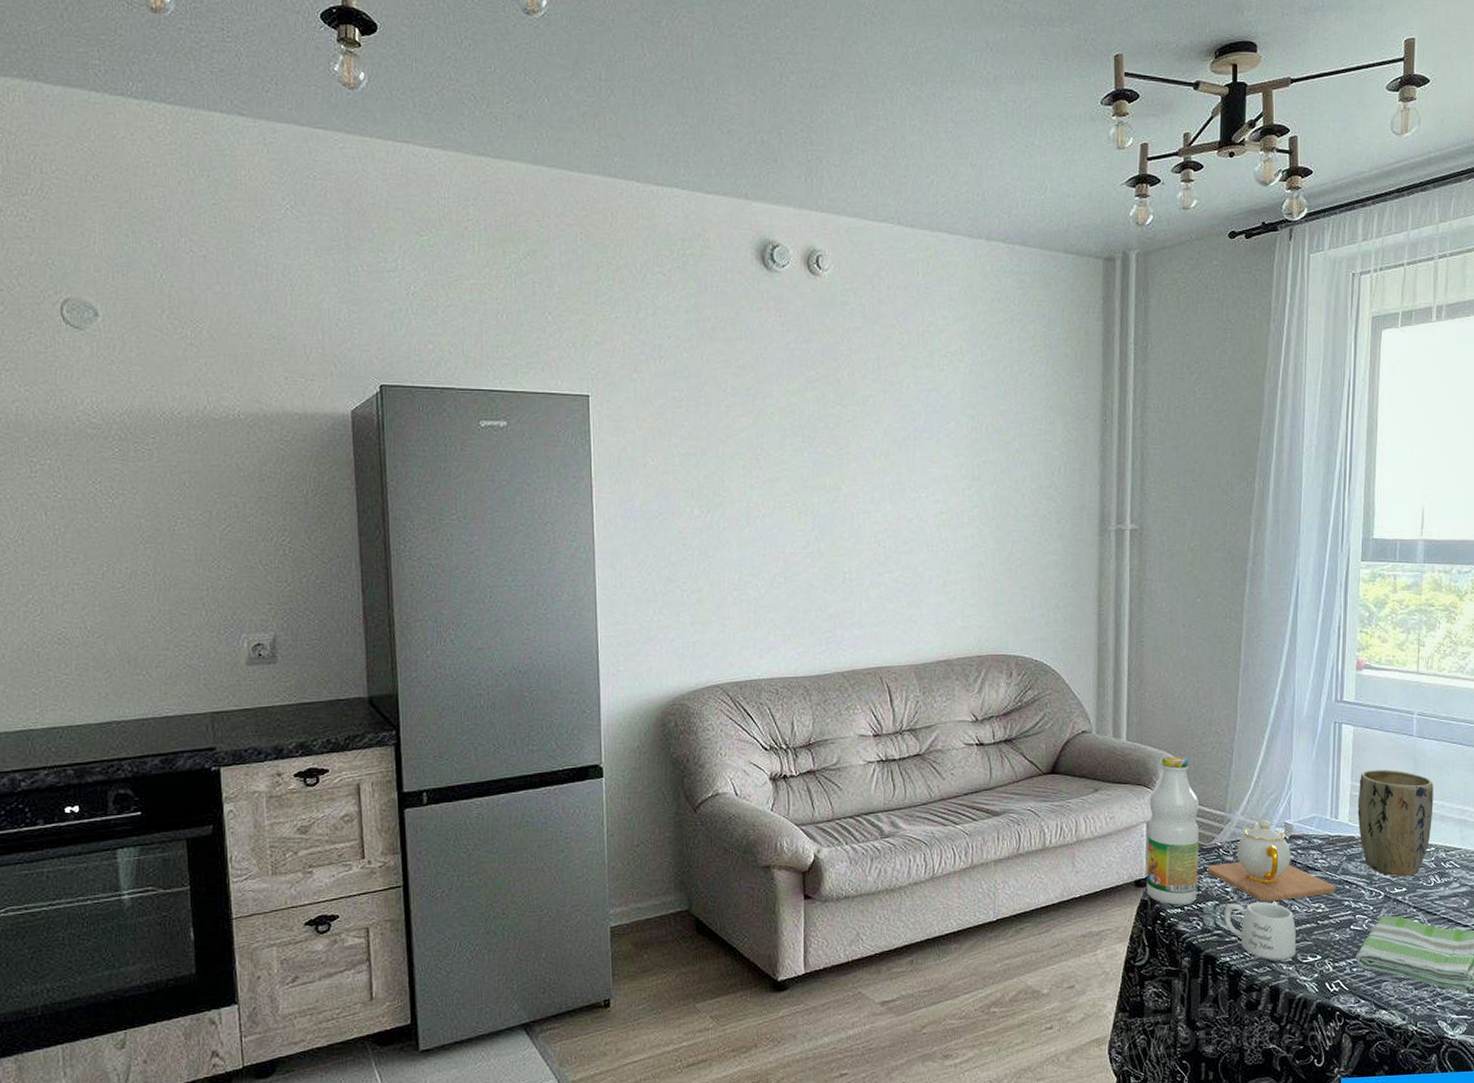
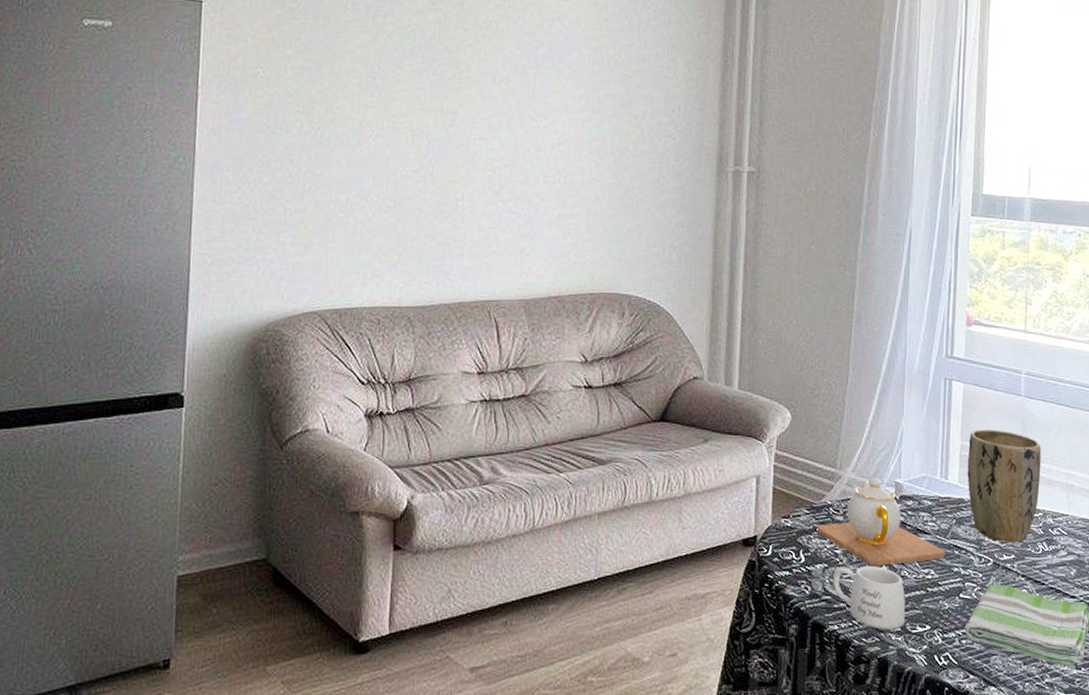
bottle: present [1147,756,1200,905] -> none [755,407,810,567]

